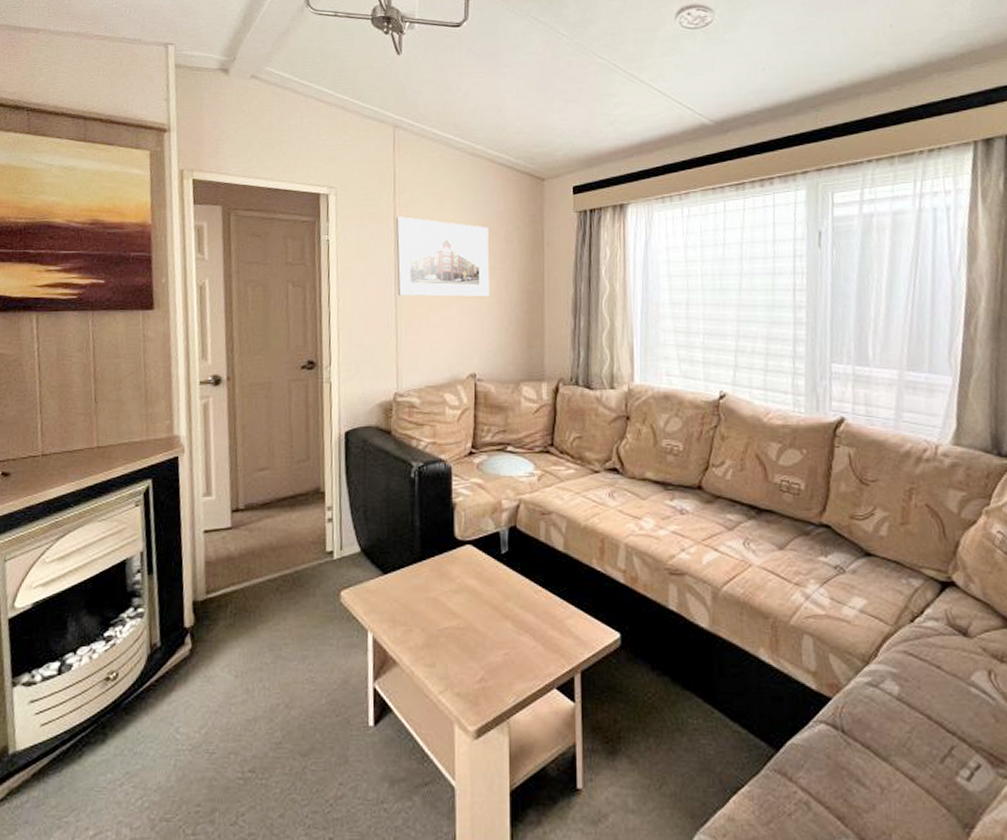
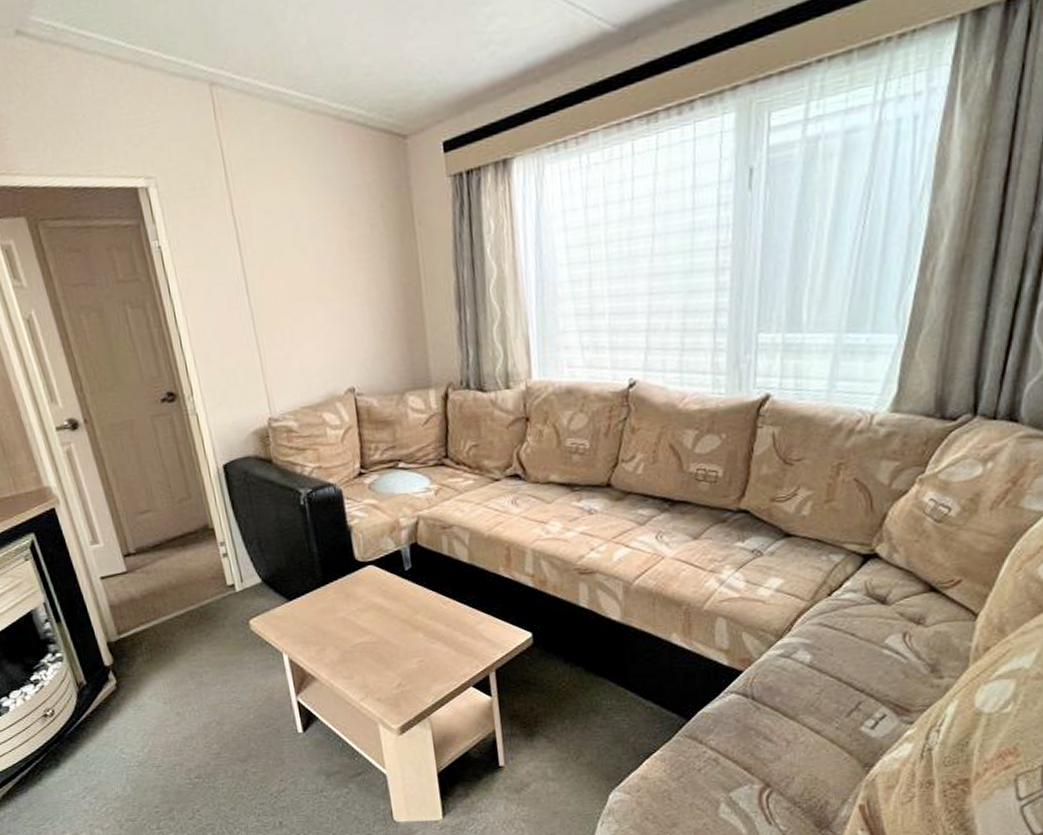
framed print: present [395,216,490,297] -> none [233,206,359,307]

